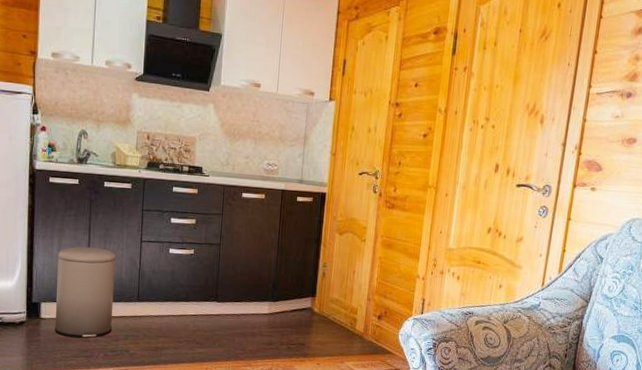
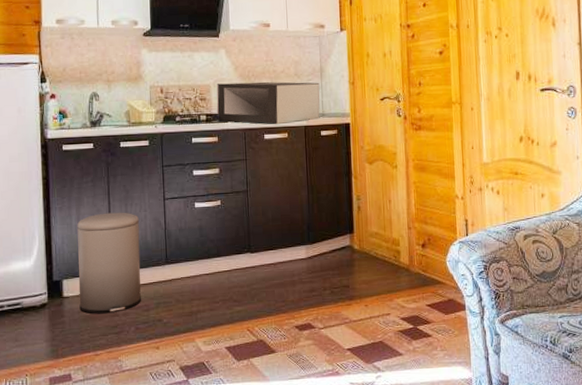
microwave: none [199,137,302,186] -> present [216,81,320,125]

